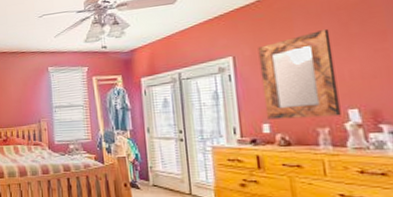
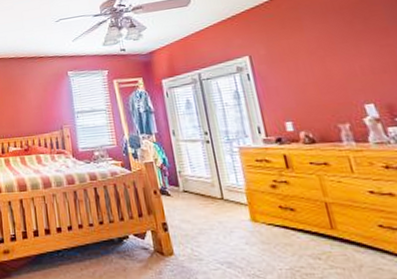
home mirror: present [258,28,341,120] -> none [271,27,359,118]

